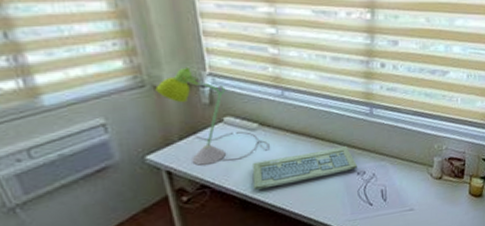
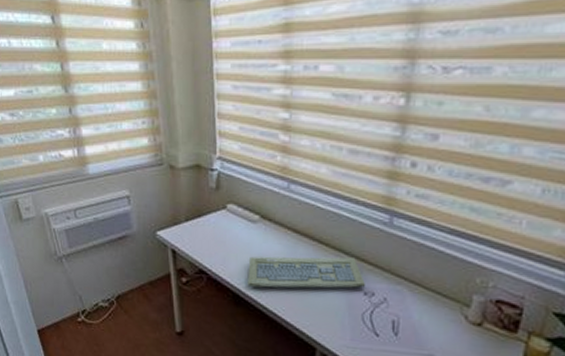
desk lamp: present [155,65,270,166] -> none [171,147,269,251]

